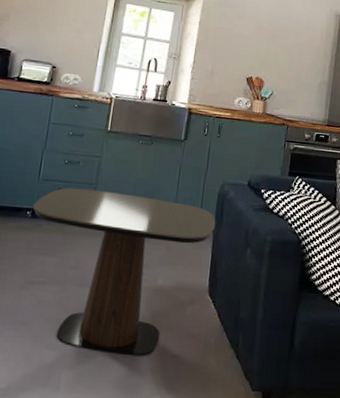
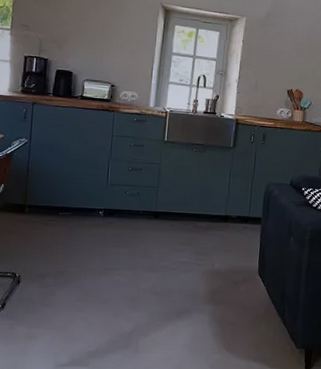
side table: present [32,187,216,356] -> none [104,190,263,325]

